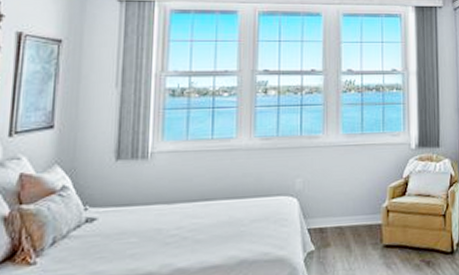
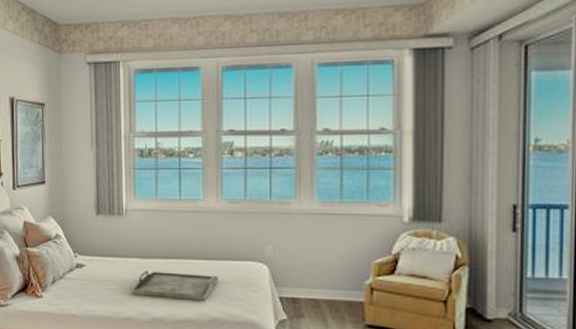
serving tray: none [153,214,250,246] -> present [132,270,219,301]

